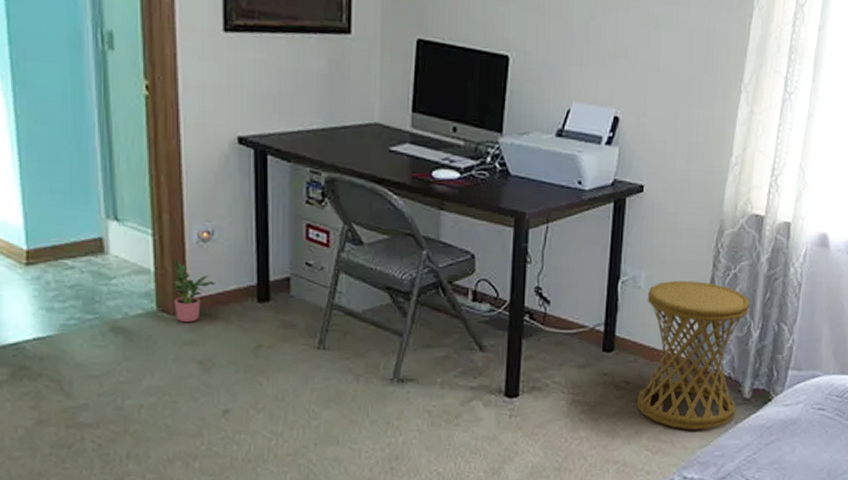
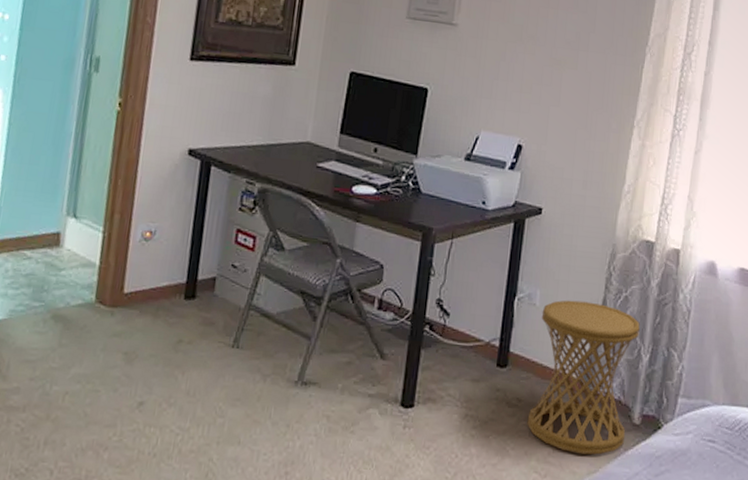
potted plant: present [173,260,215,323] -> none [110,255,150,315]

